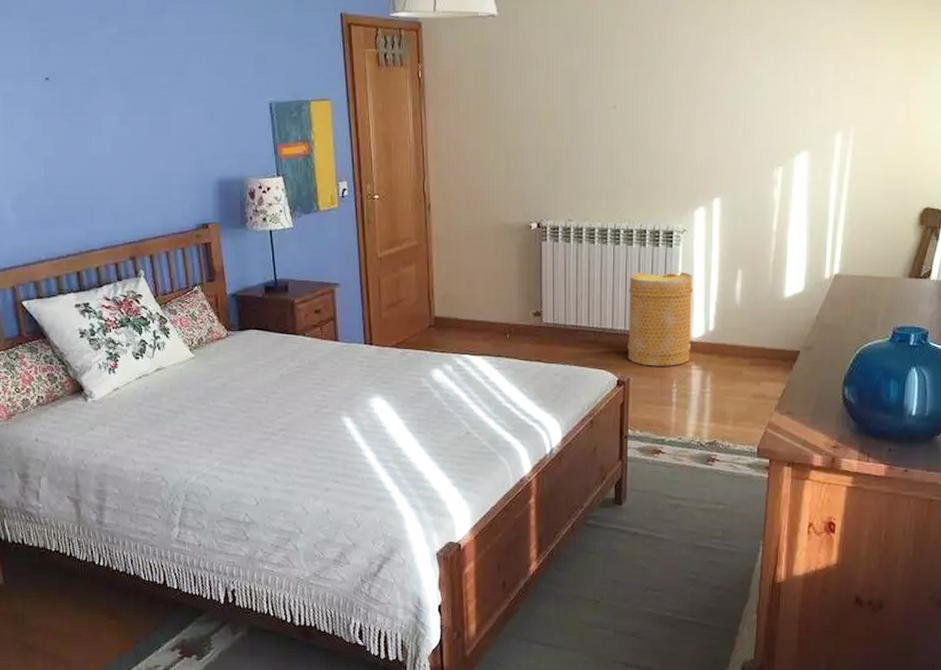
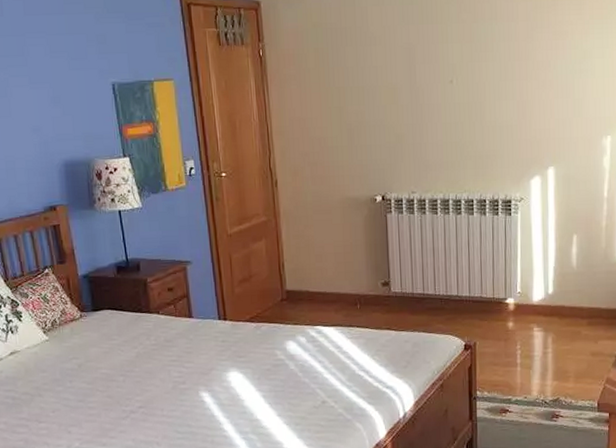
basket: present [628,271,693,366] -> none [471,238,532,330]

